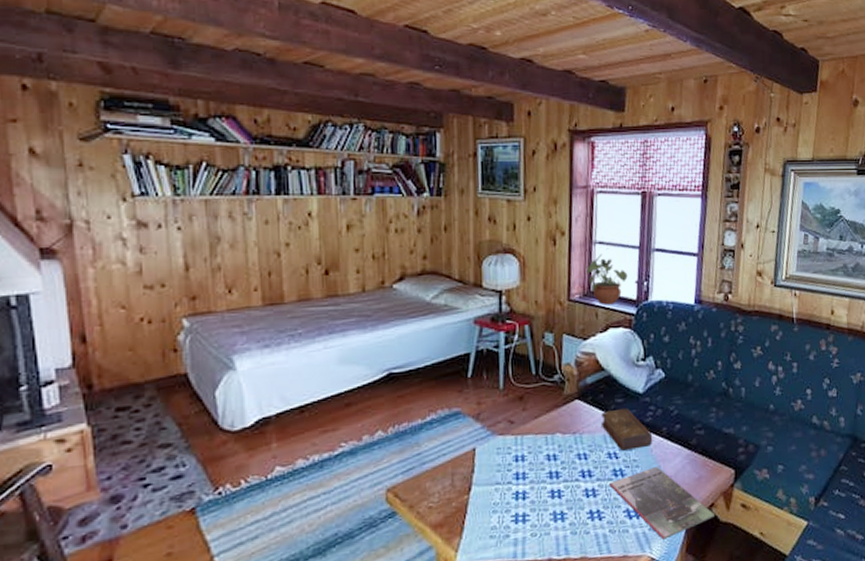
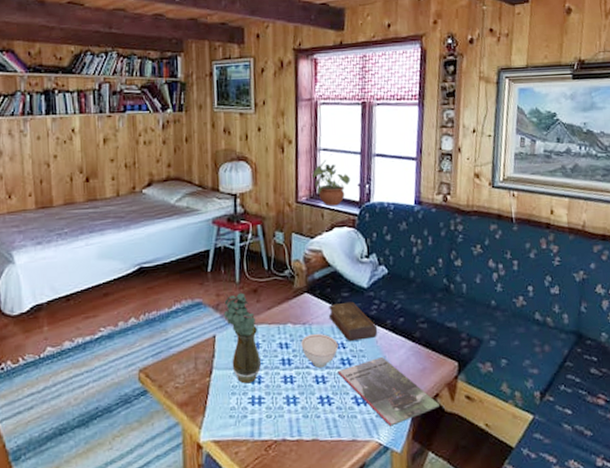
vase: none [485,397,527,501] -> present [223,290,262,384]
bowl: none [570,443,611,480] -> present [301,333,339,368]

